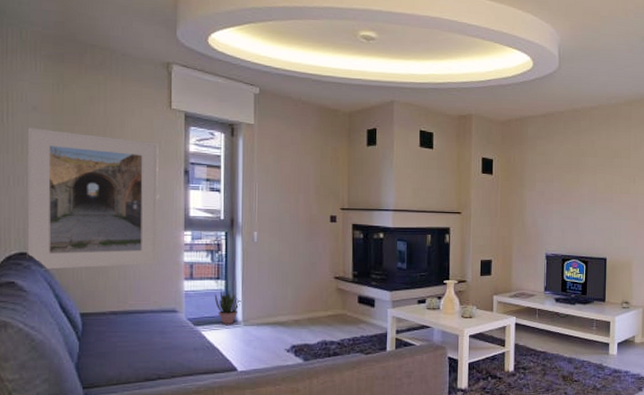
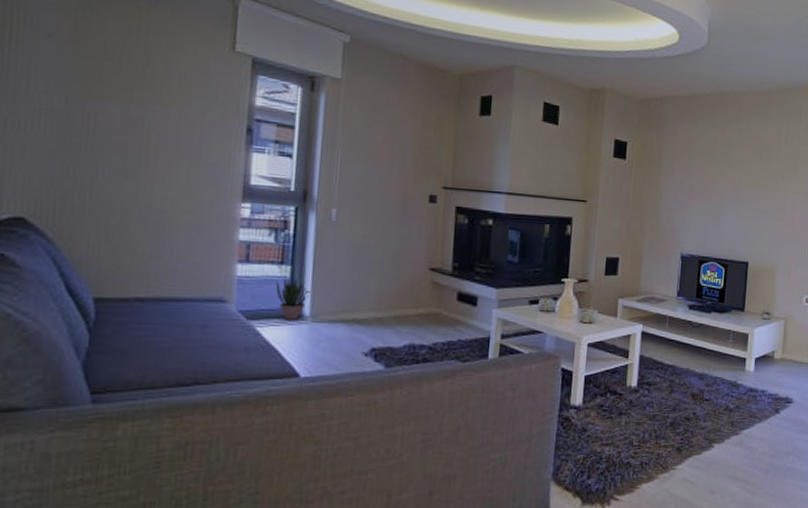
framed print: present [27,128,159,270] -> none [24,59,215,242]

